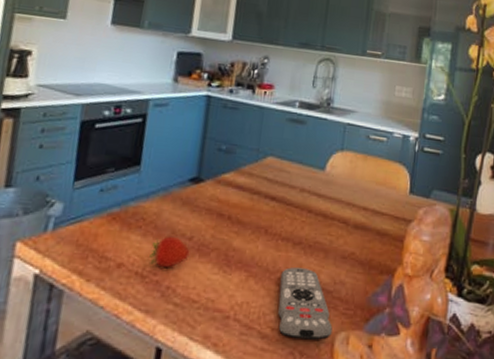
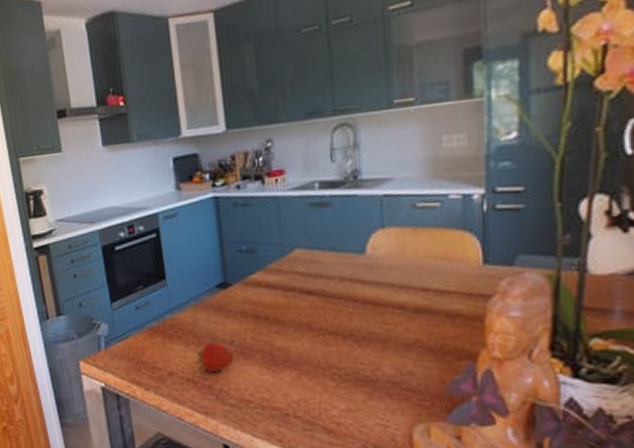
remote control: present [278,267,333,340] -> none [336,361,408,433]

